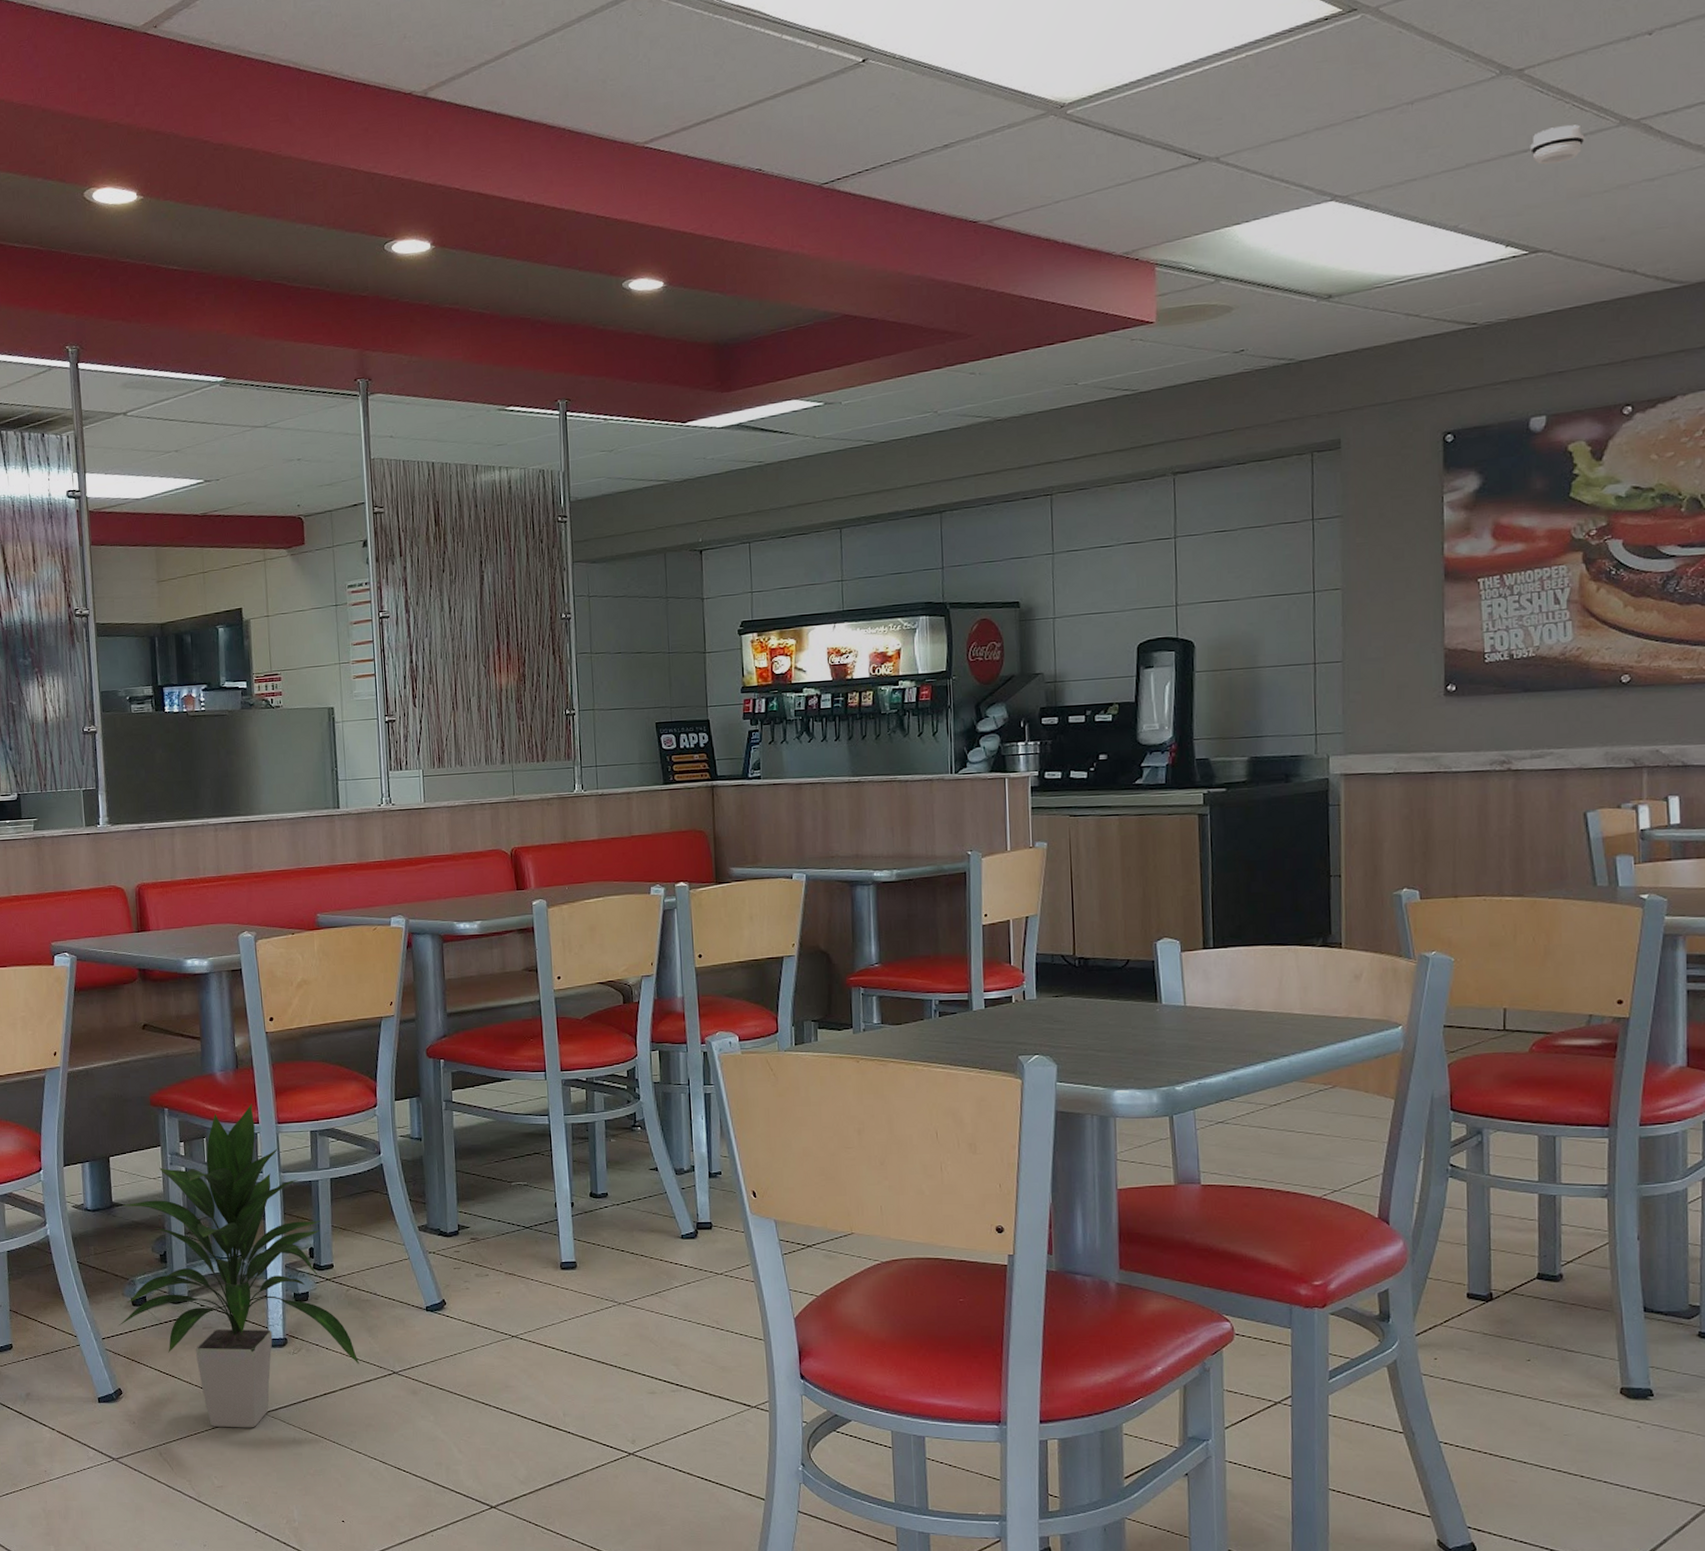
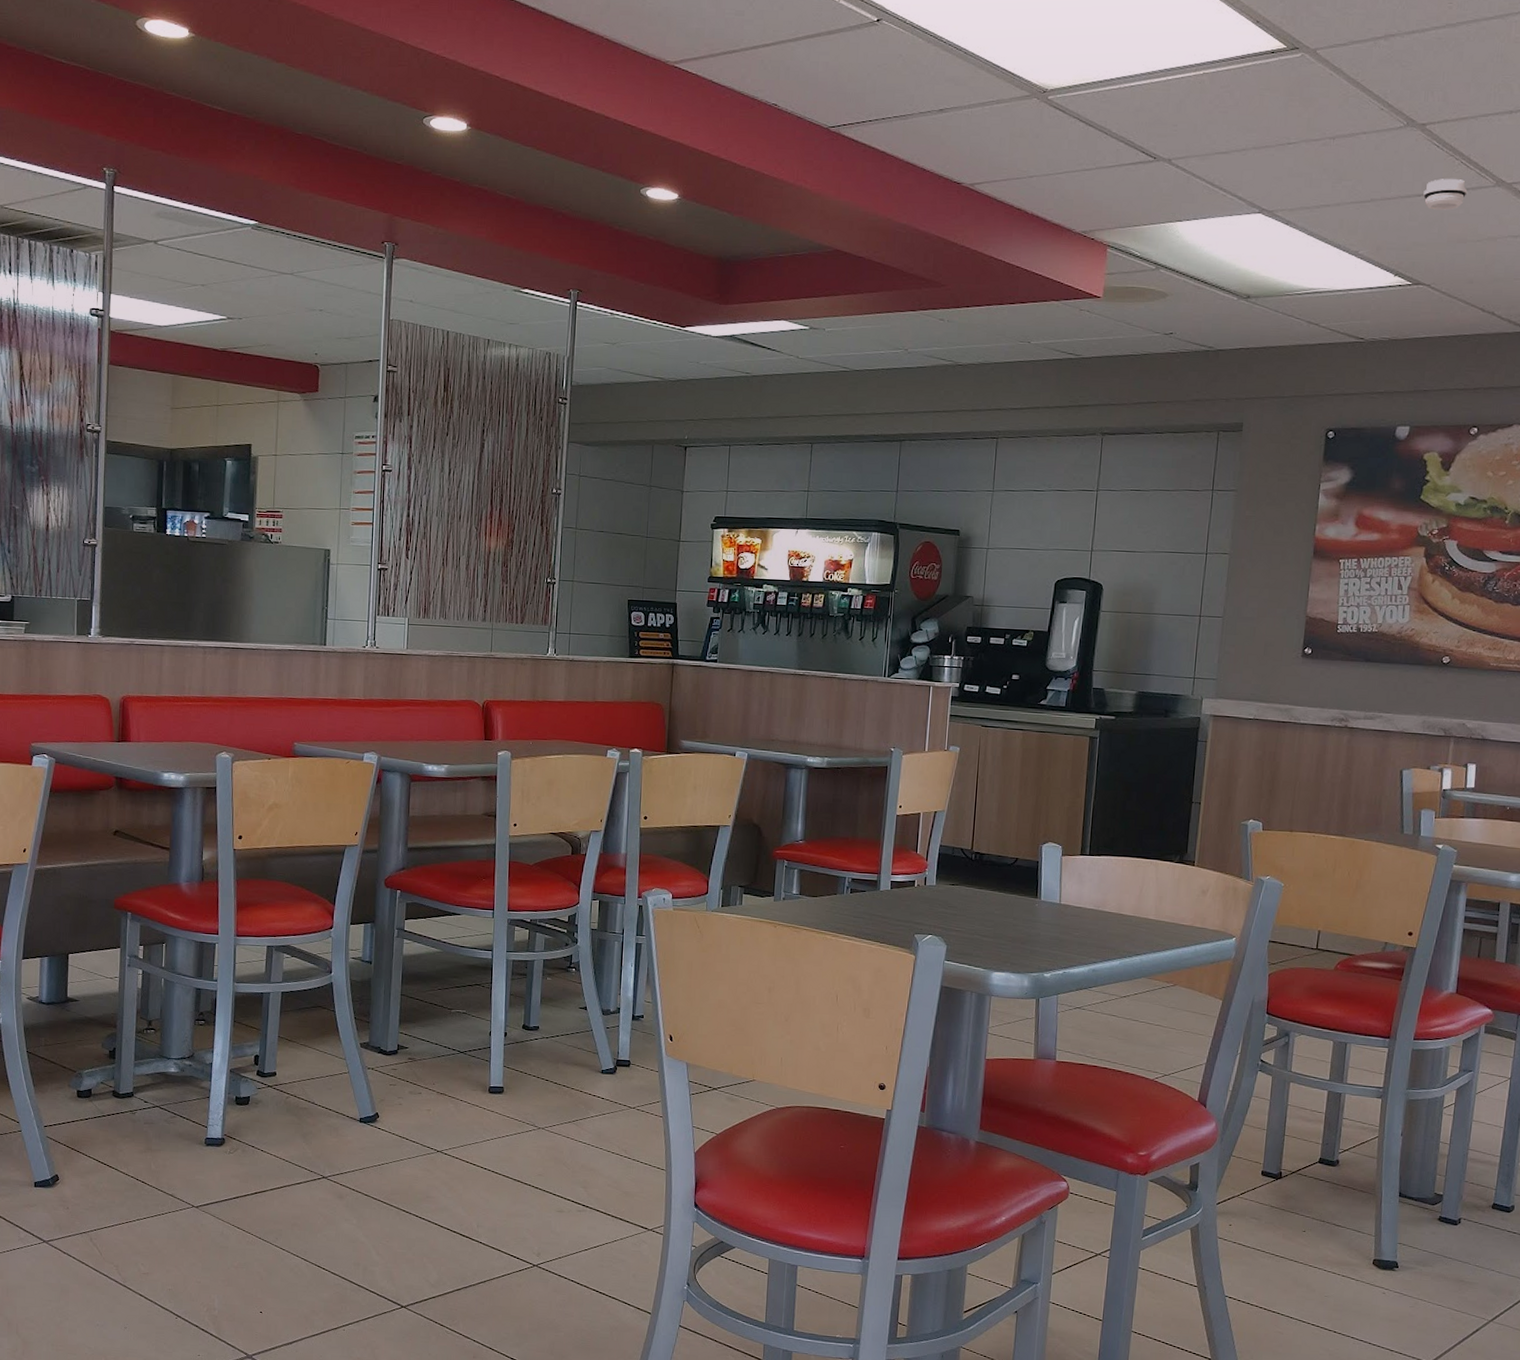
indoor plant: present [118,1104,360,1428] -> none [61,915,292,1220]

